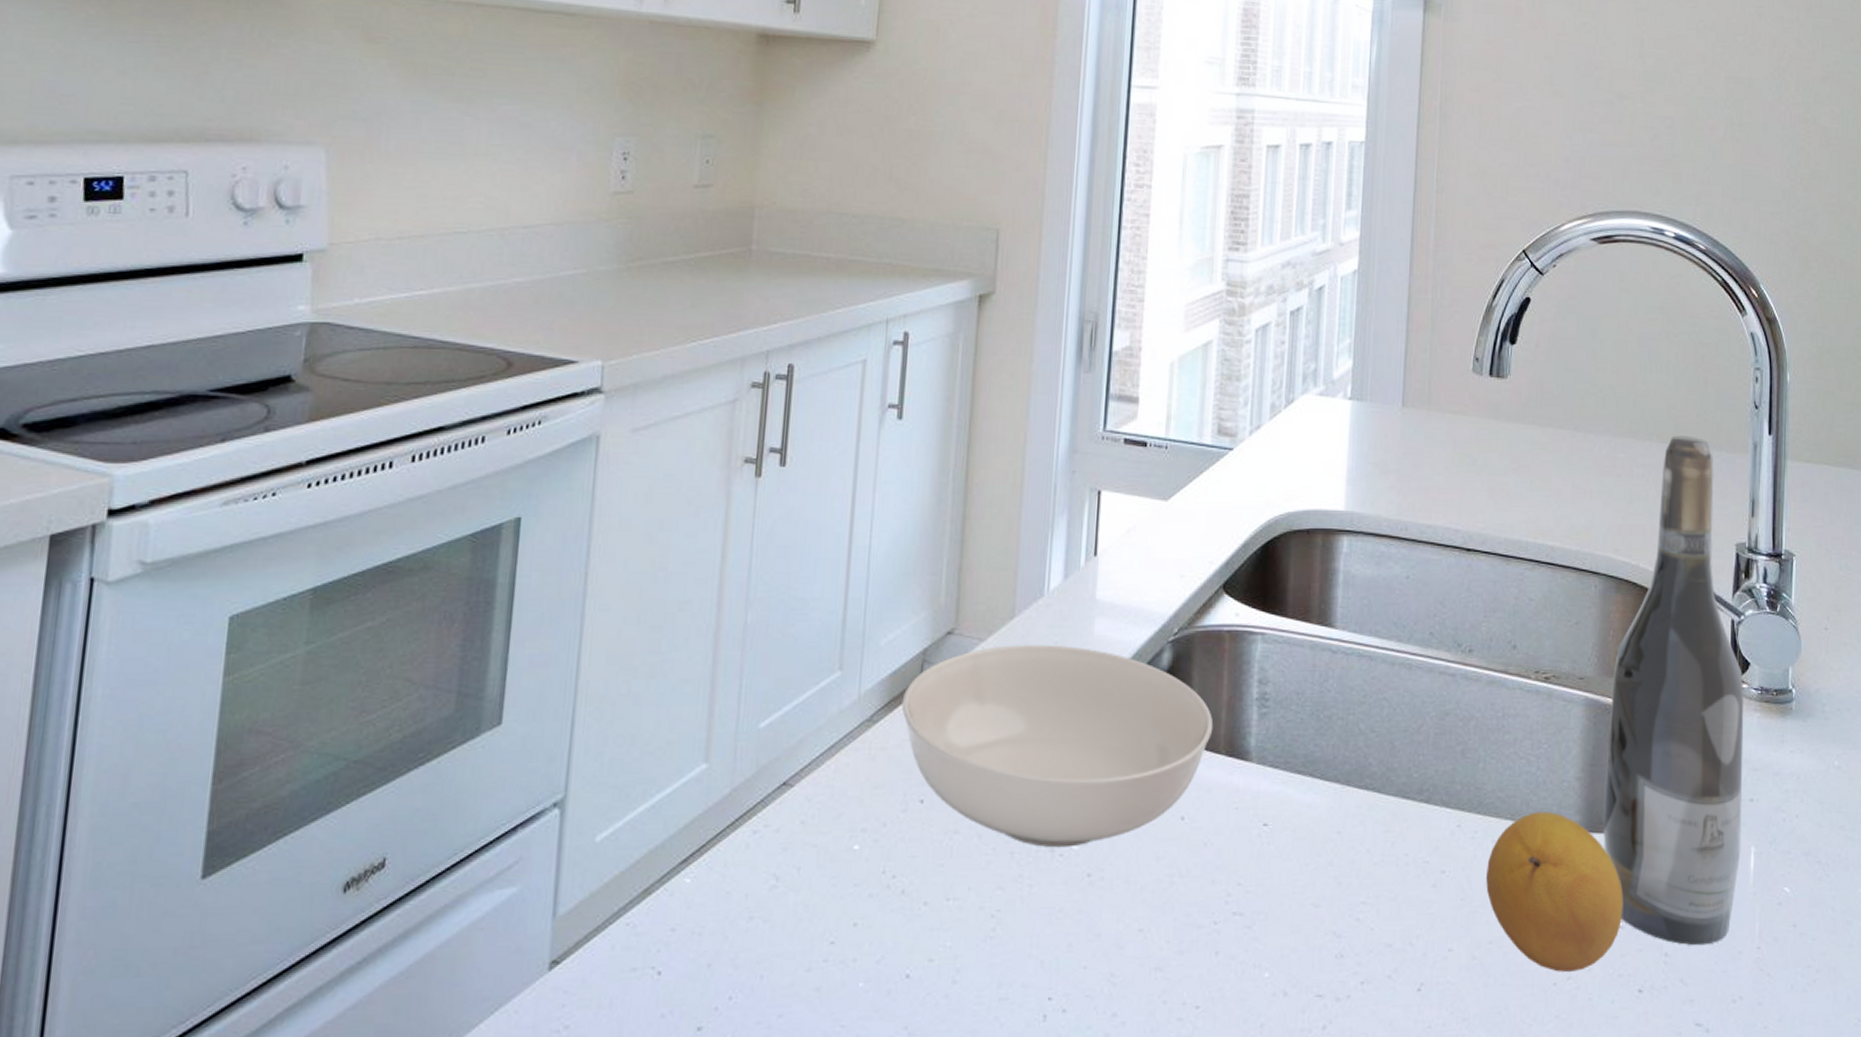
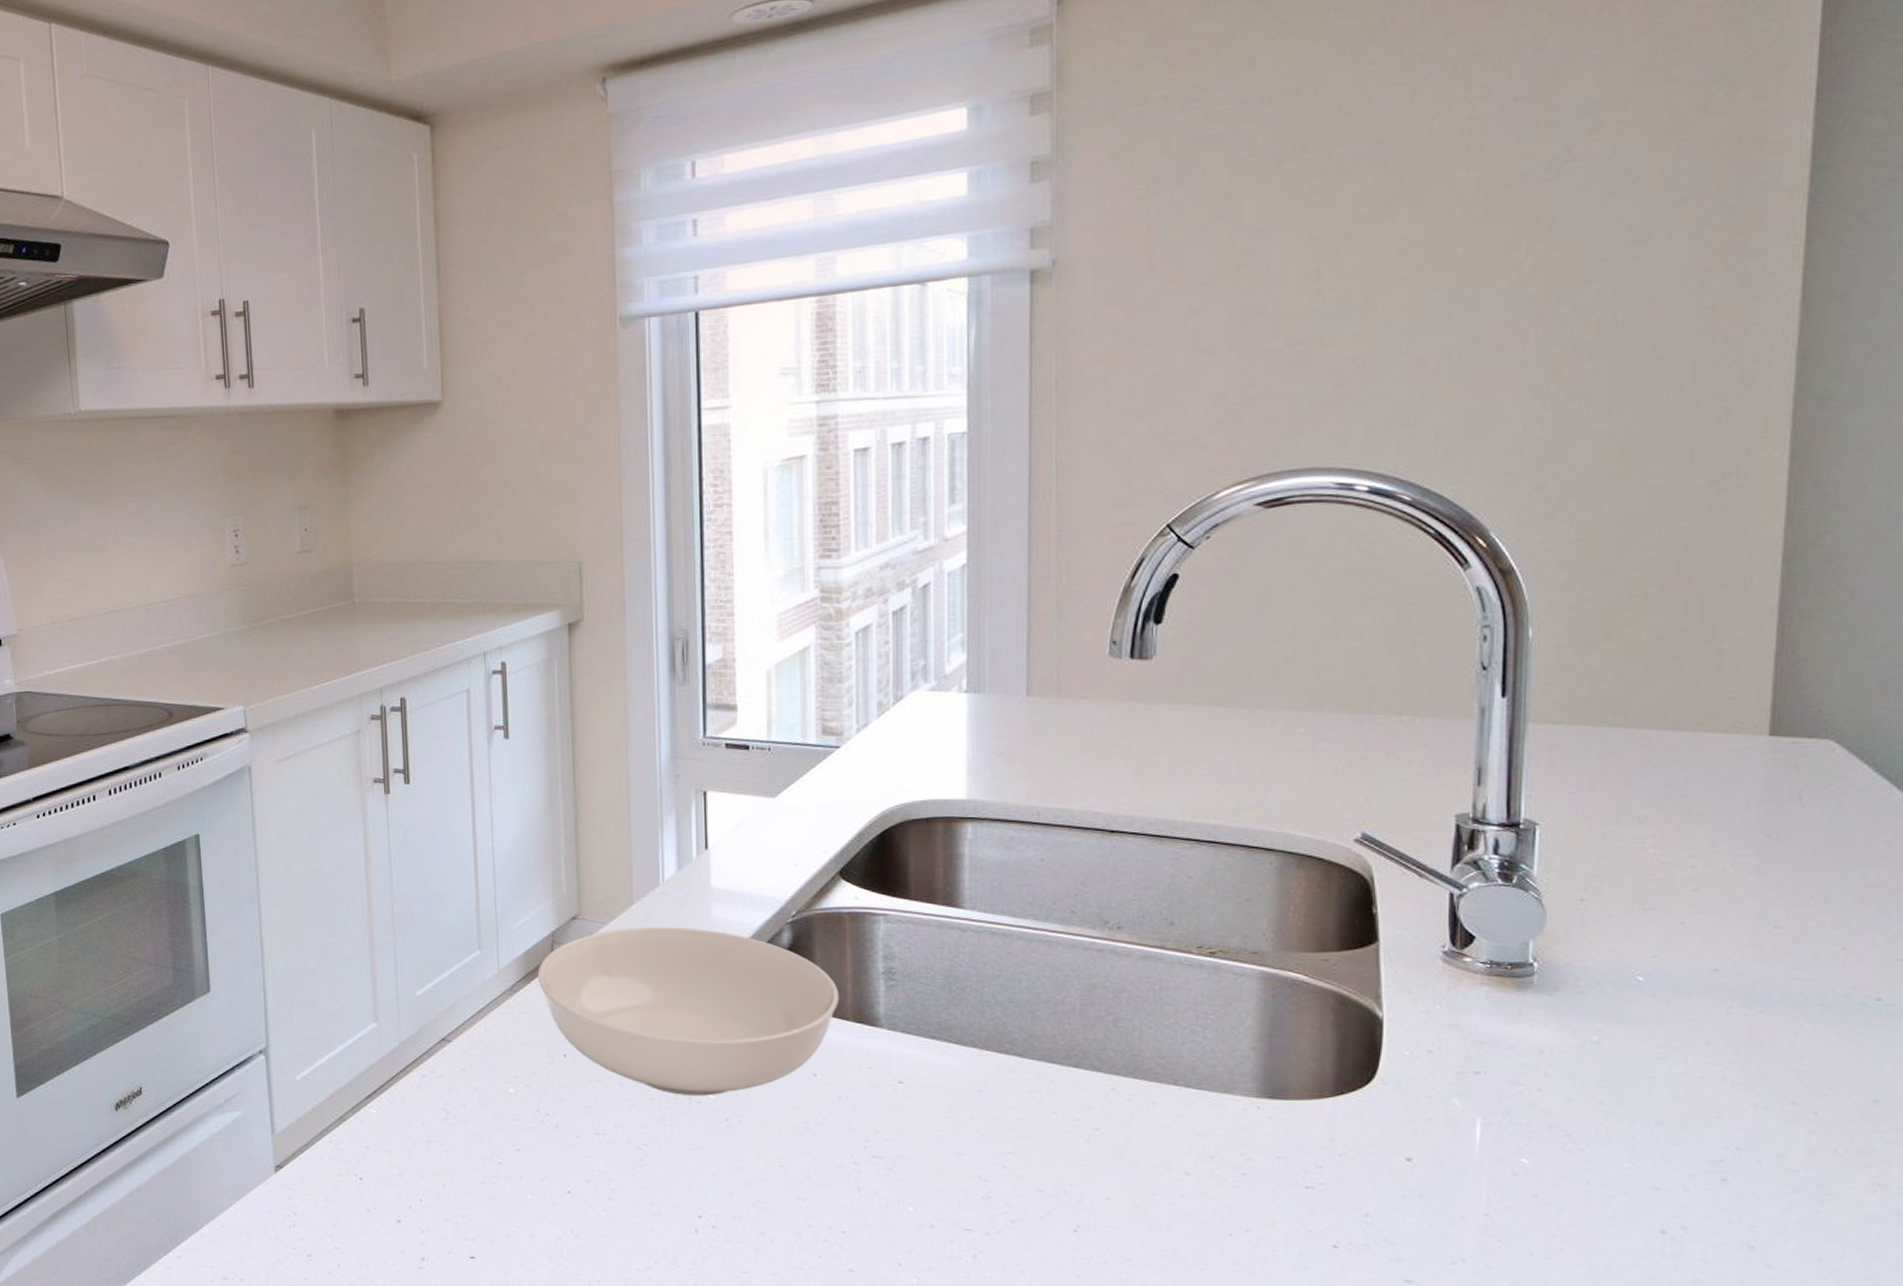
fruit: present [1486,811,1624,972] -> none [1147,1078,1313,1224]
wine bottle: present [1602,435,1744,946] -> none [1284,704,1467,1209]

